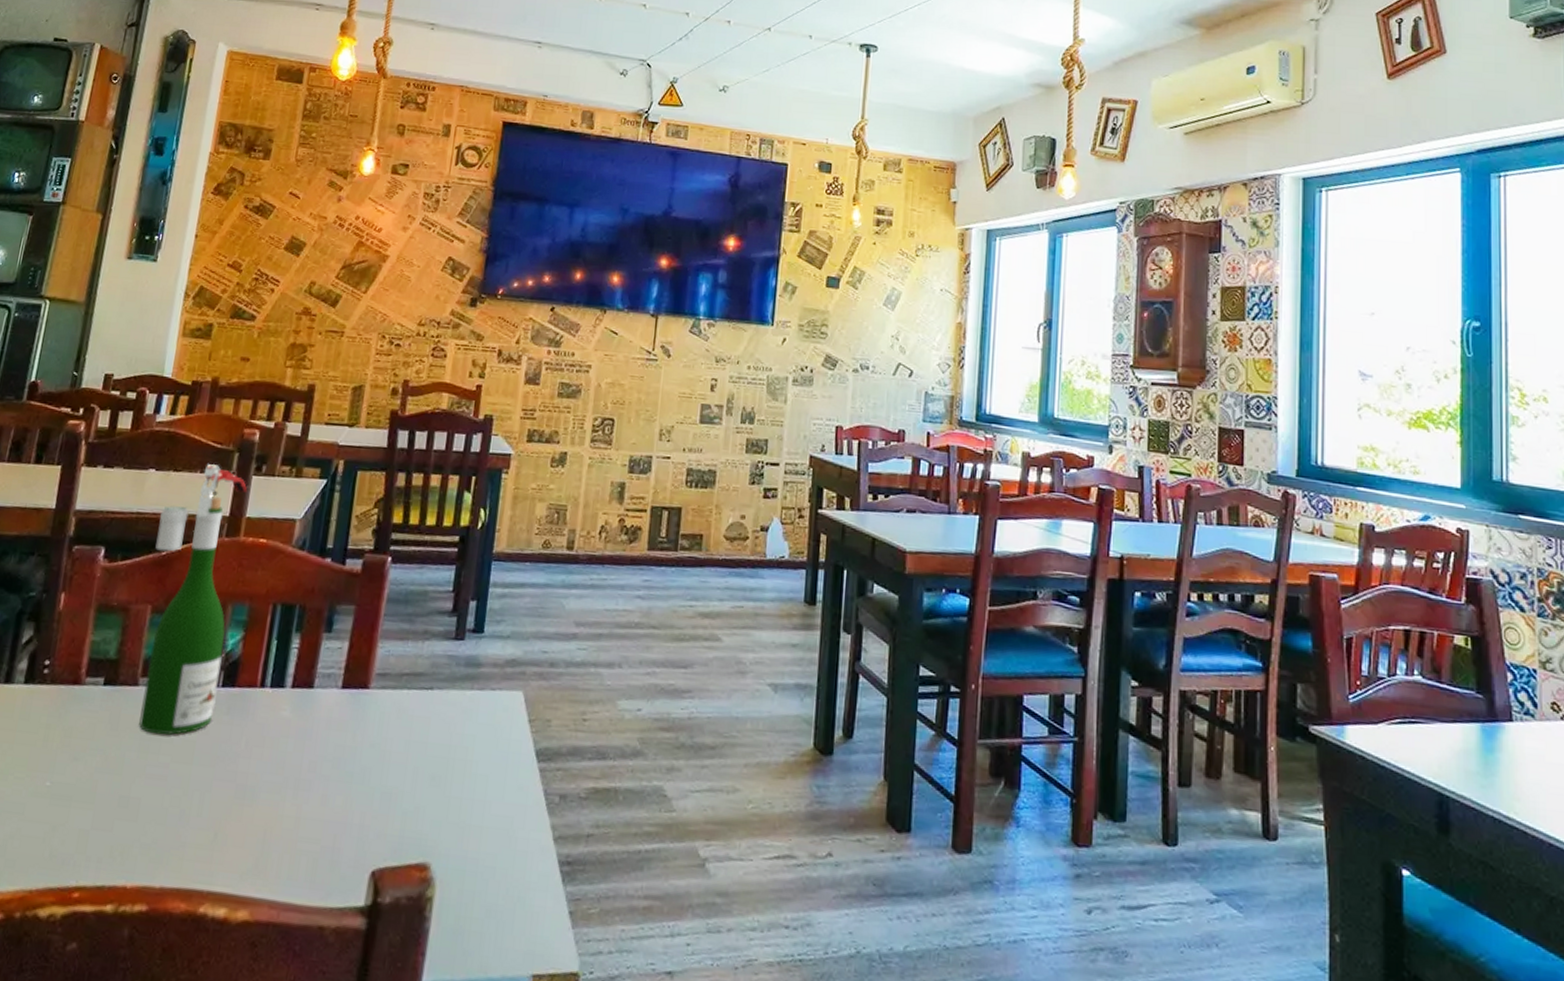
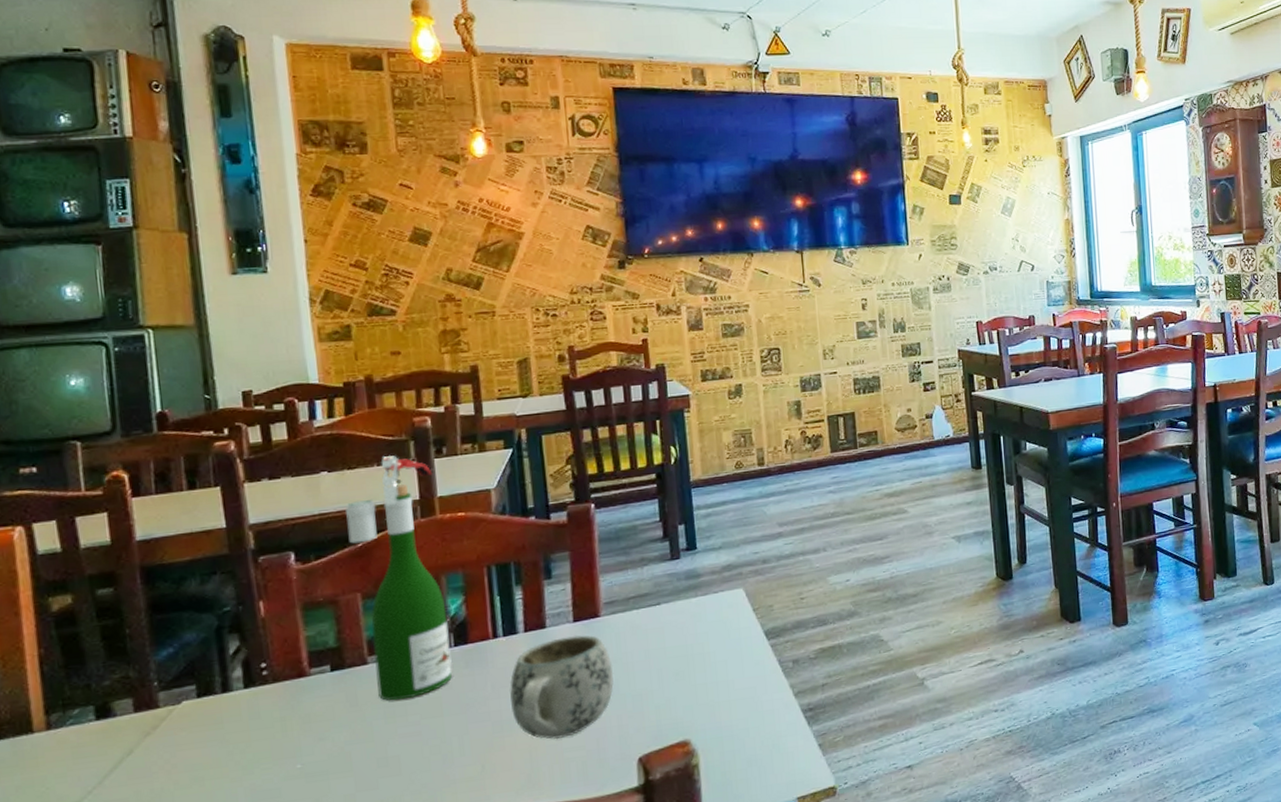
mug: none [258,703,370,824] -> present [510,635,614,740]

